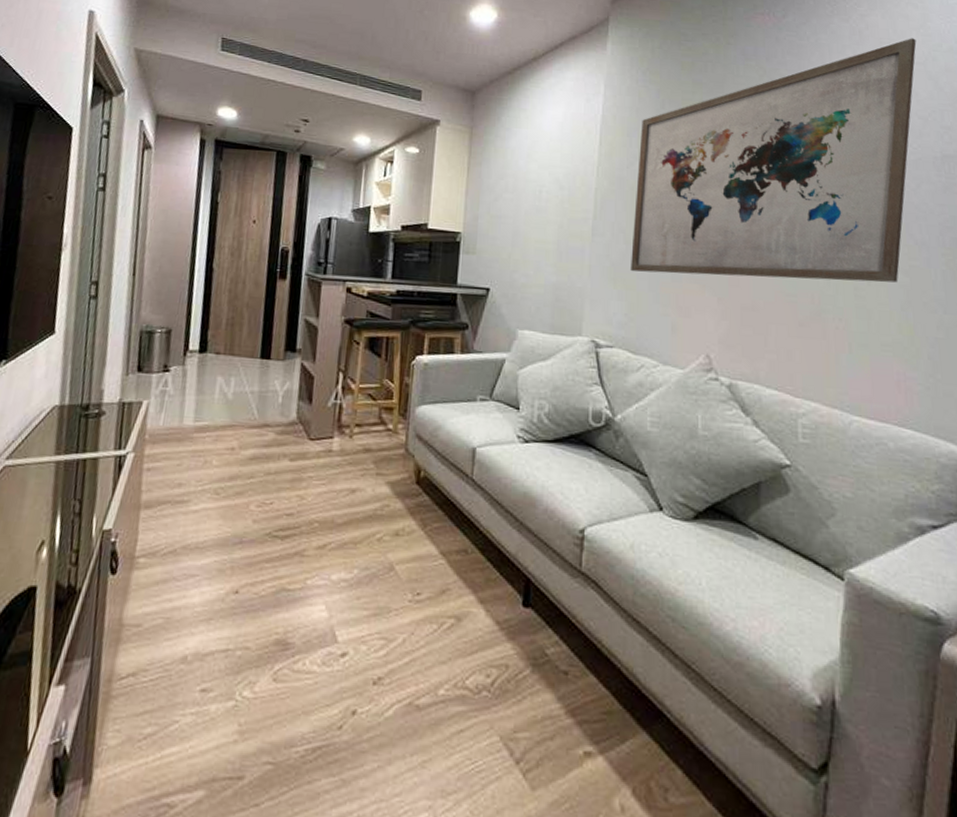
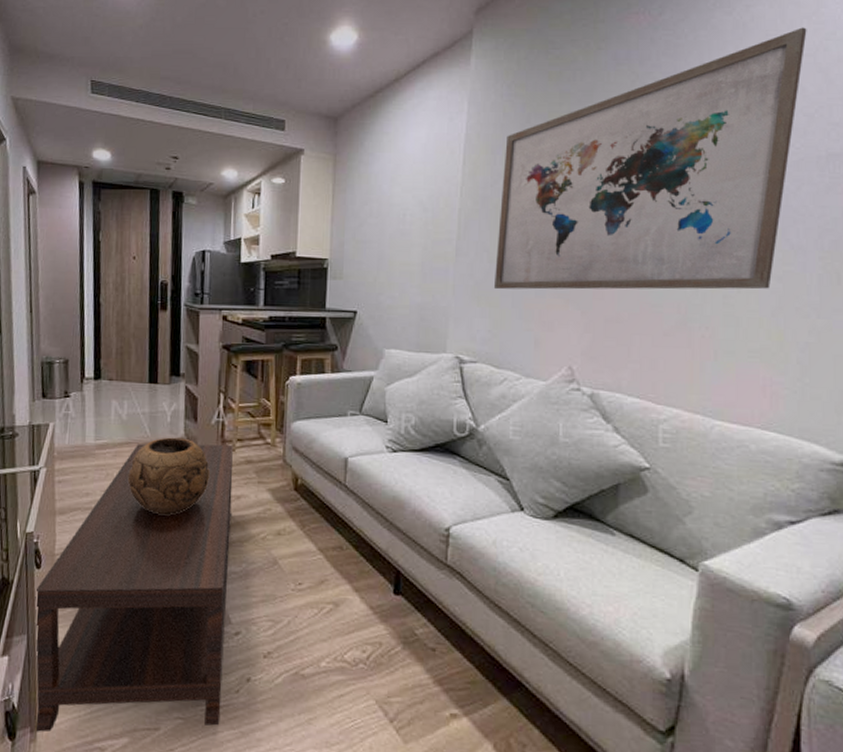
coffee table: none [90,427,351,785] -> present [34,444,233,733]
decorative bowl: none [228,420,323,510] -> present [127,437,210,514]

